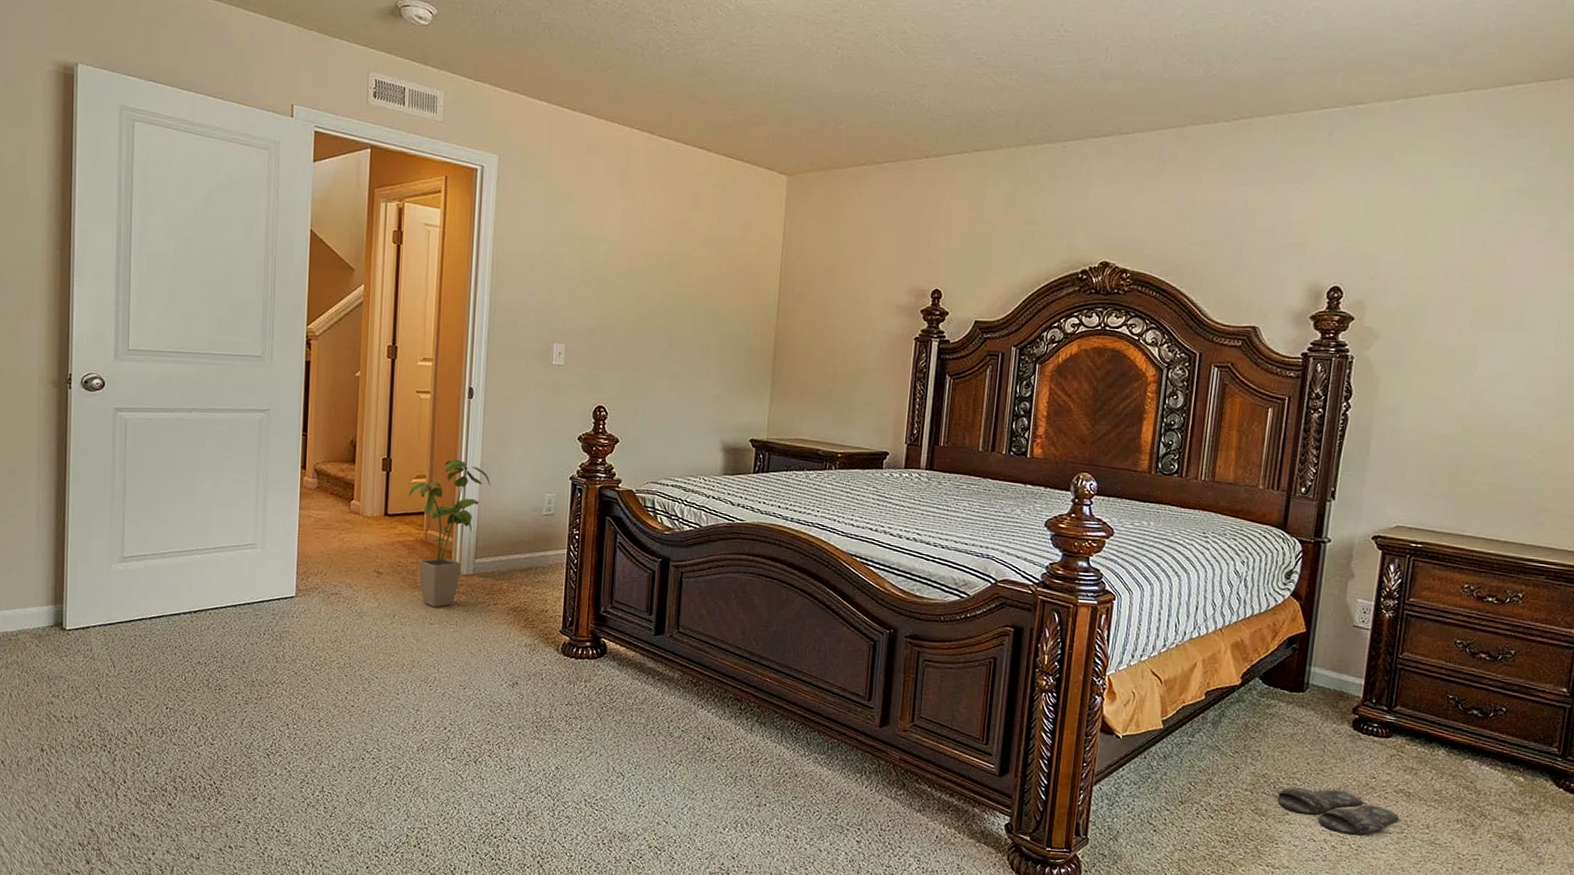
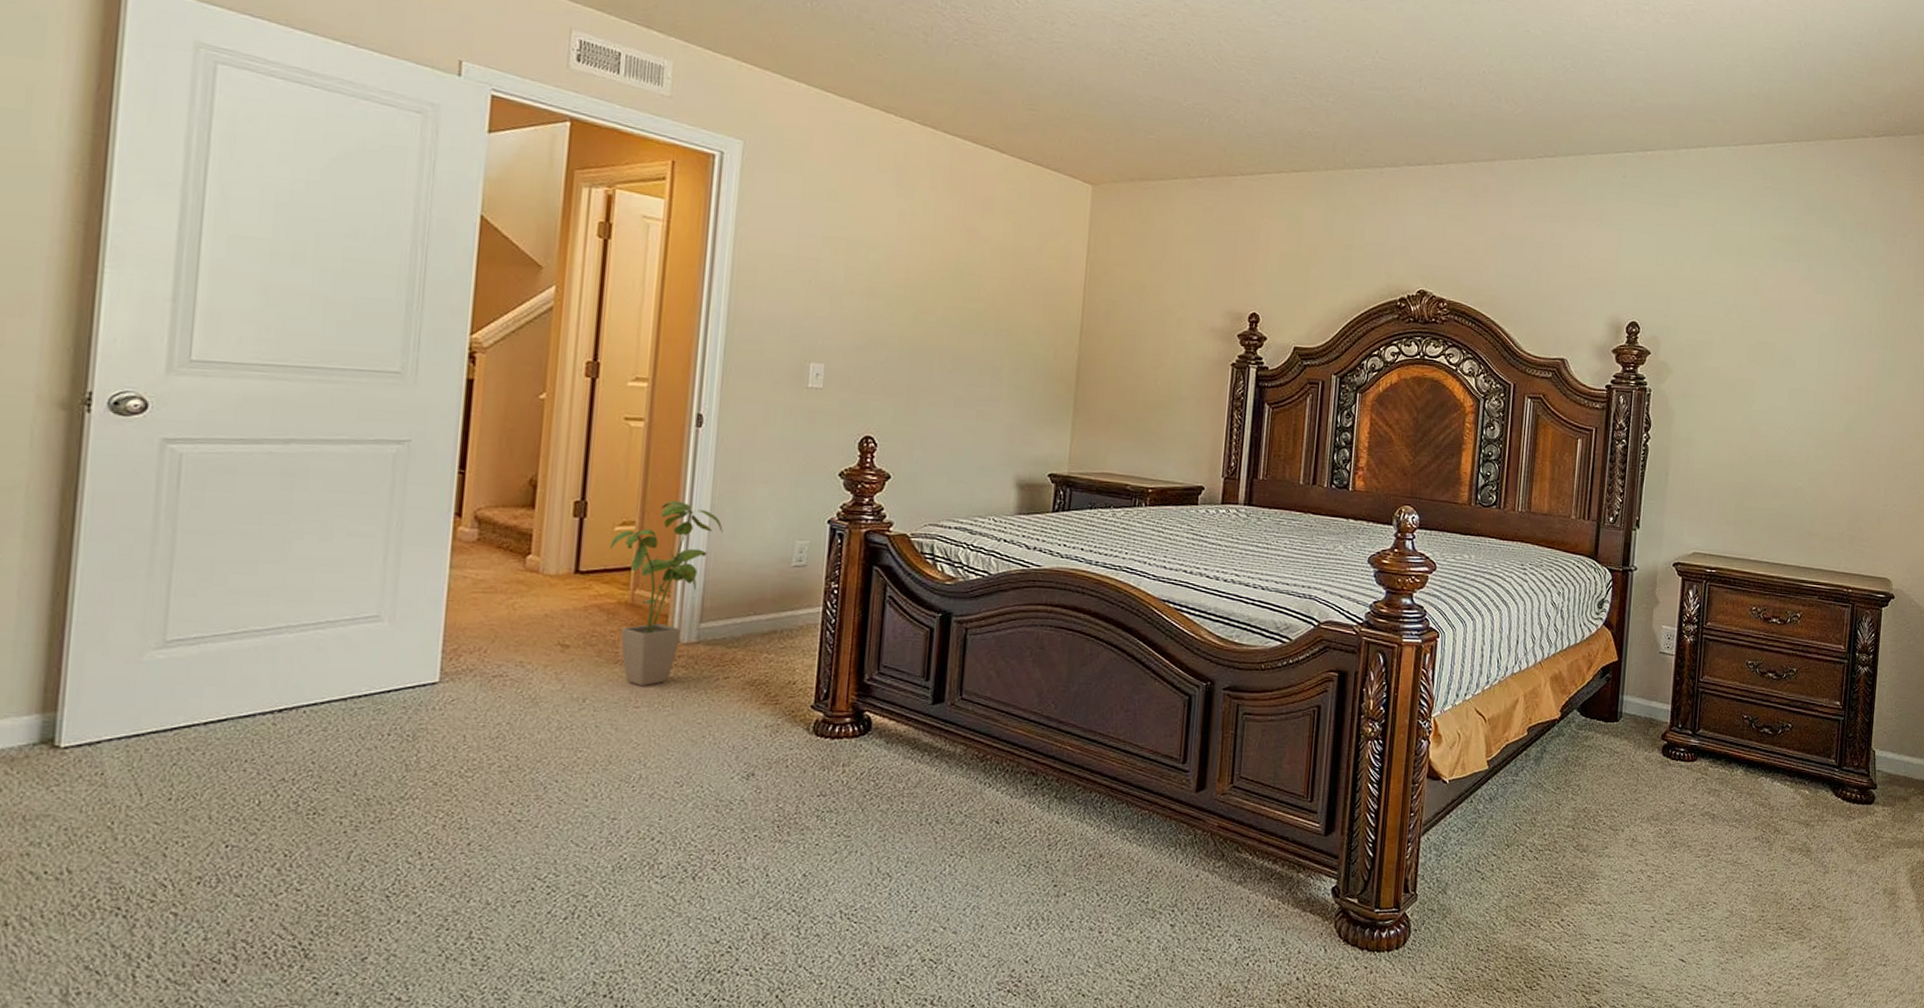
slippers: present [1277,787,1400,836] -> none [1597,818,1706,862]

